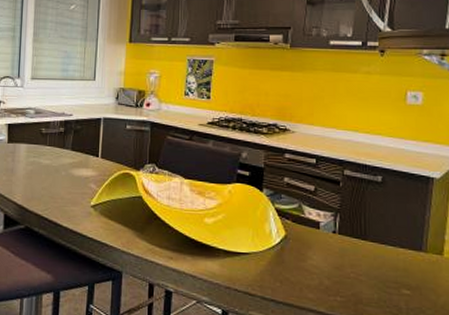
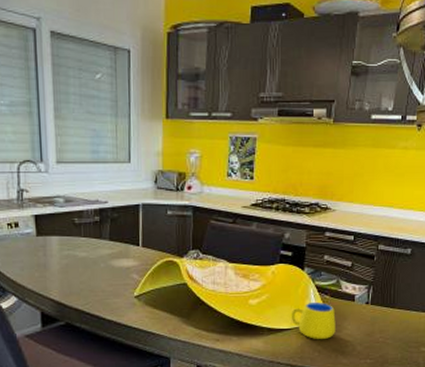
mug: none [249,226,299,269] -> present [291,303,336,340]

